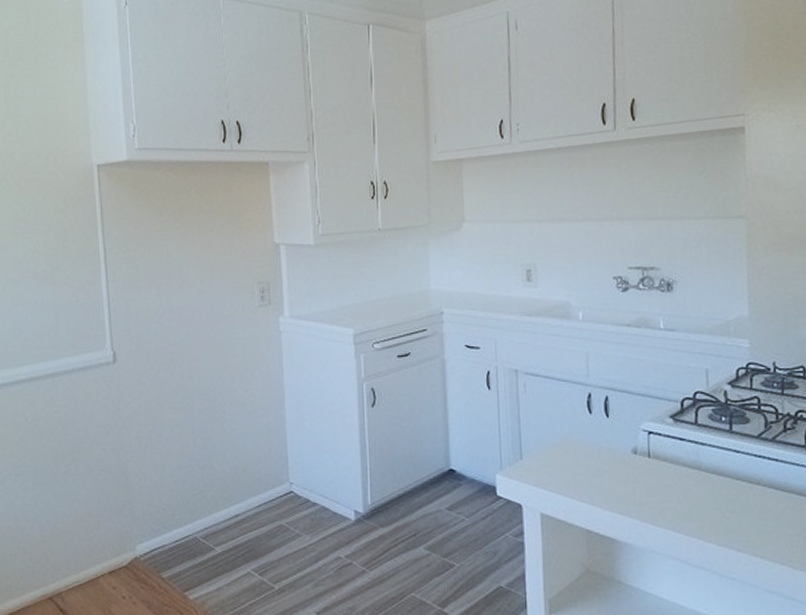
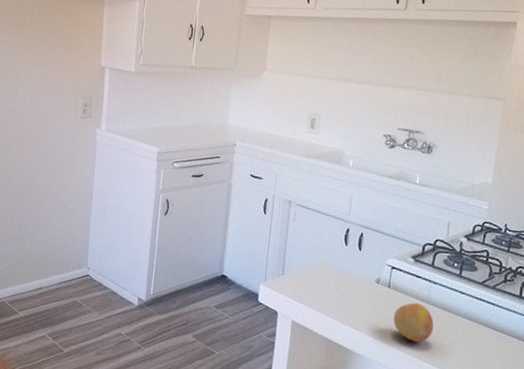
fruit: none [660,470,710,519] -> present [393,302,434,343]

